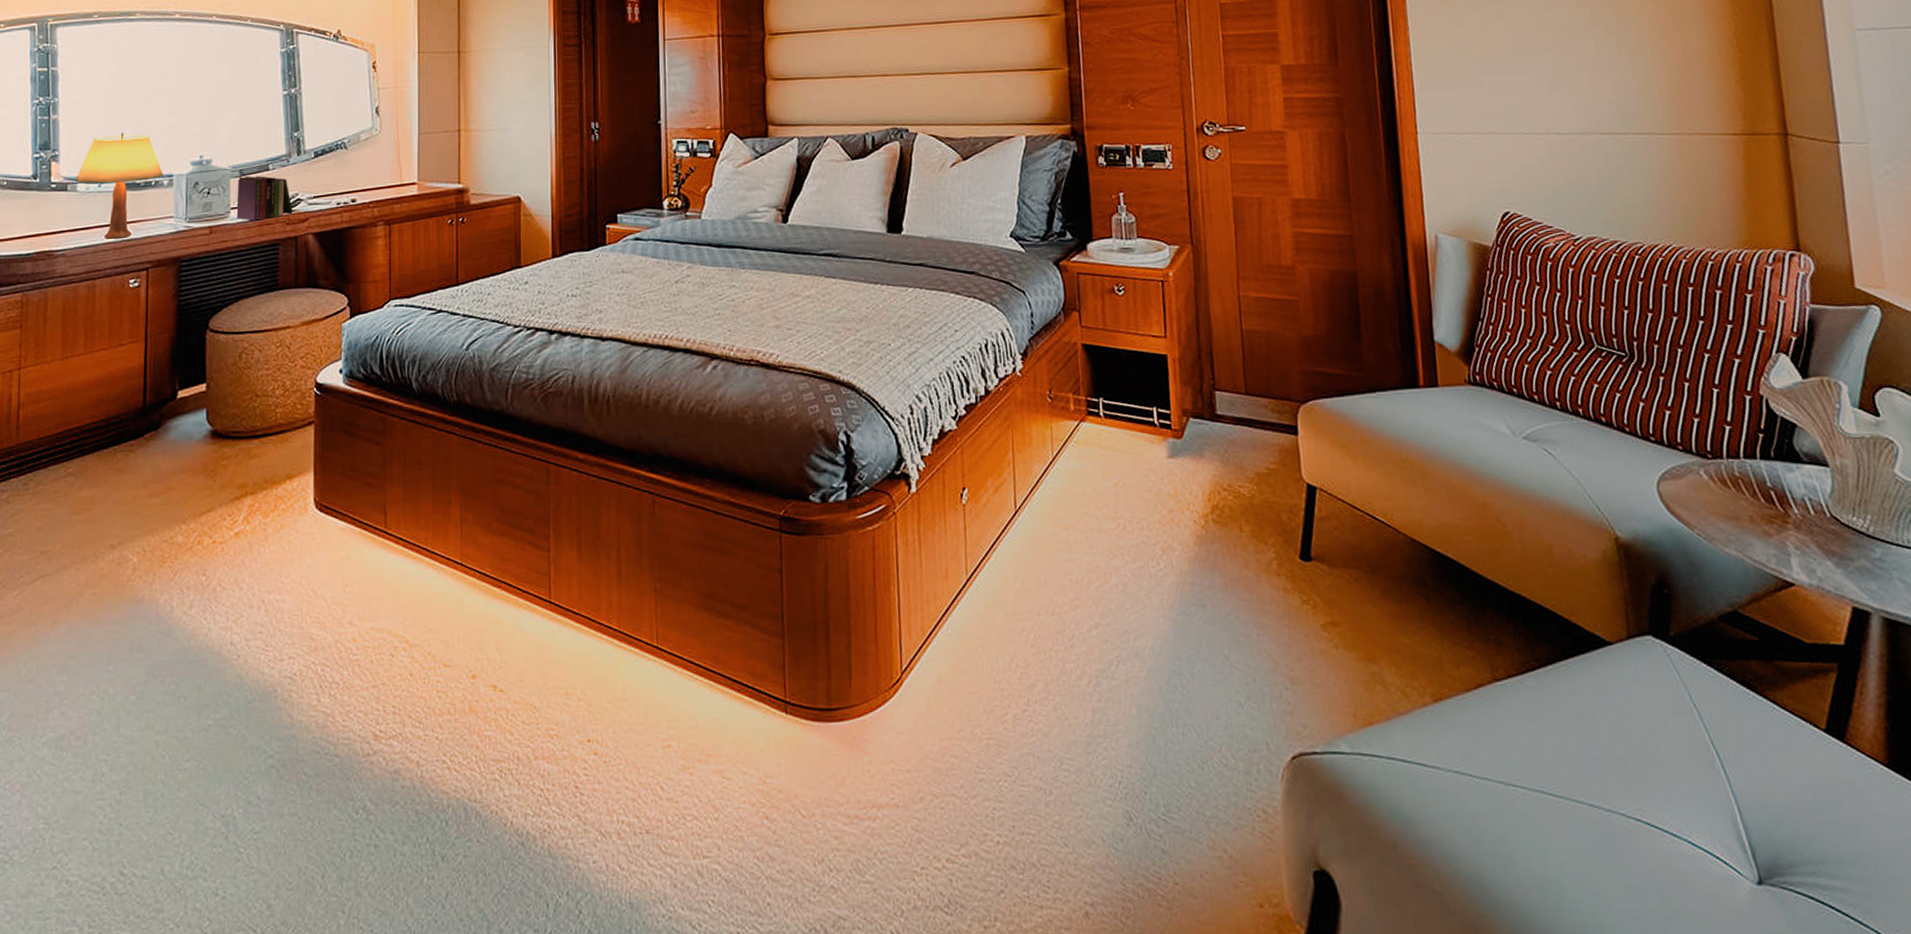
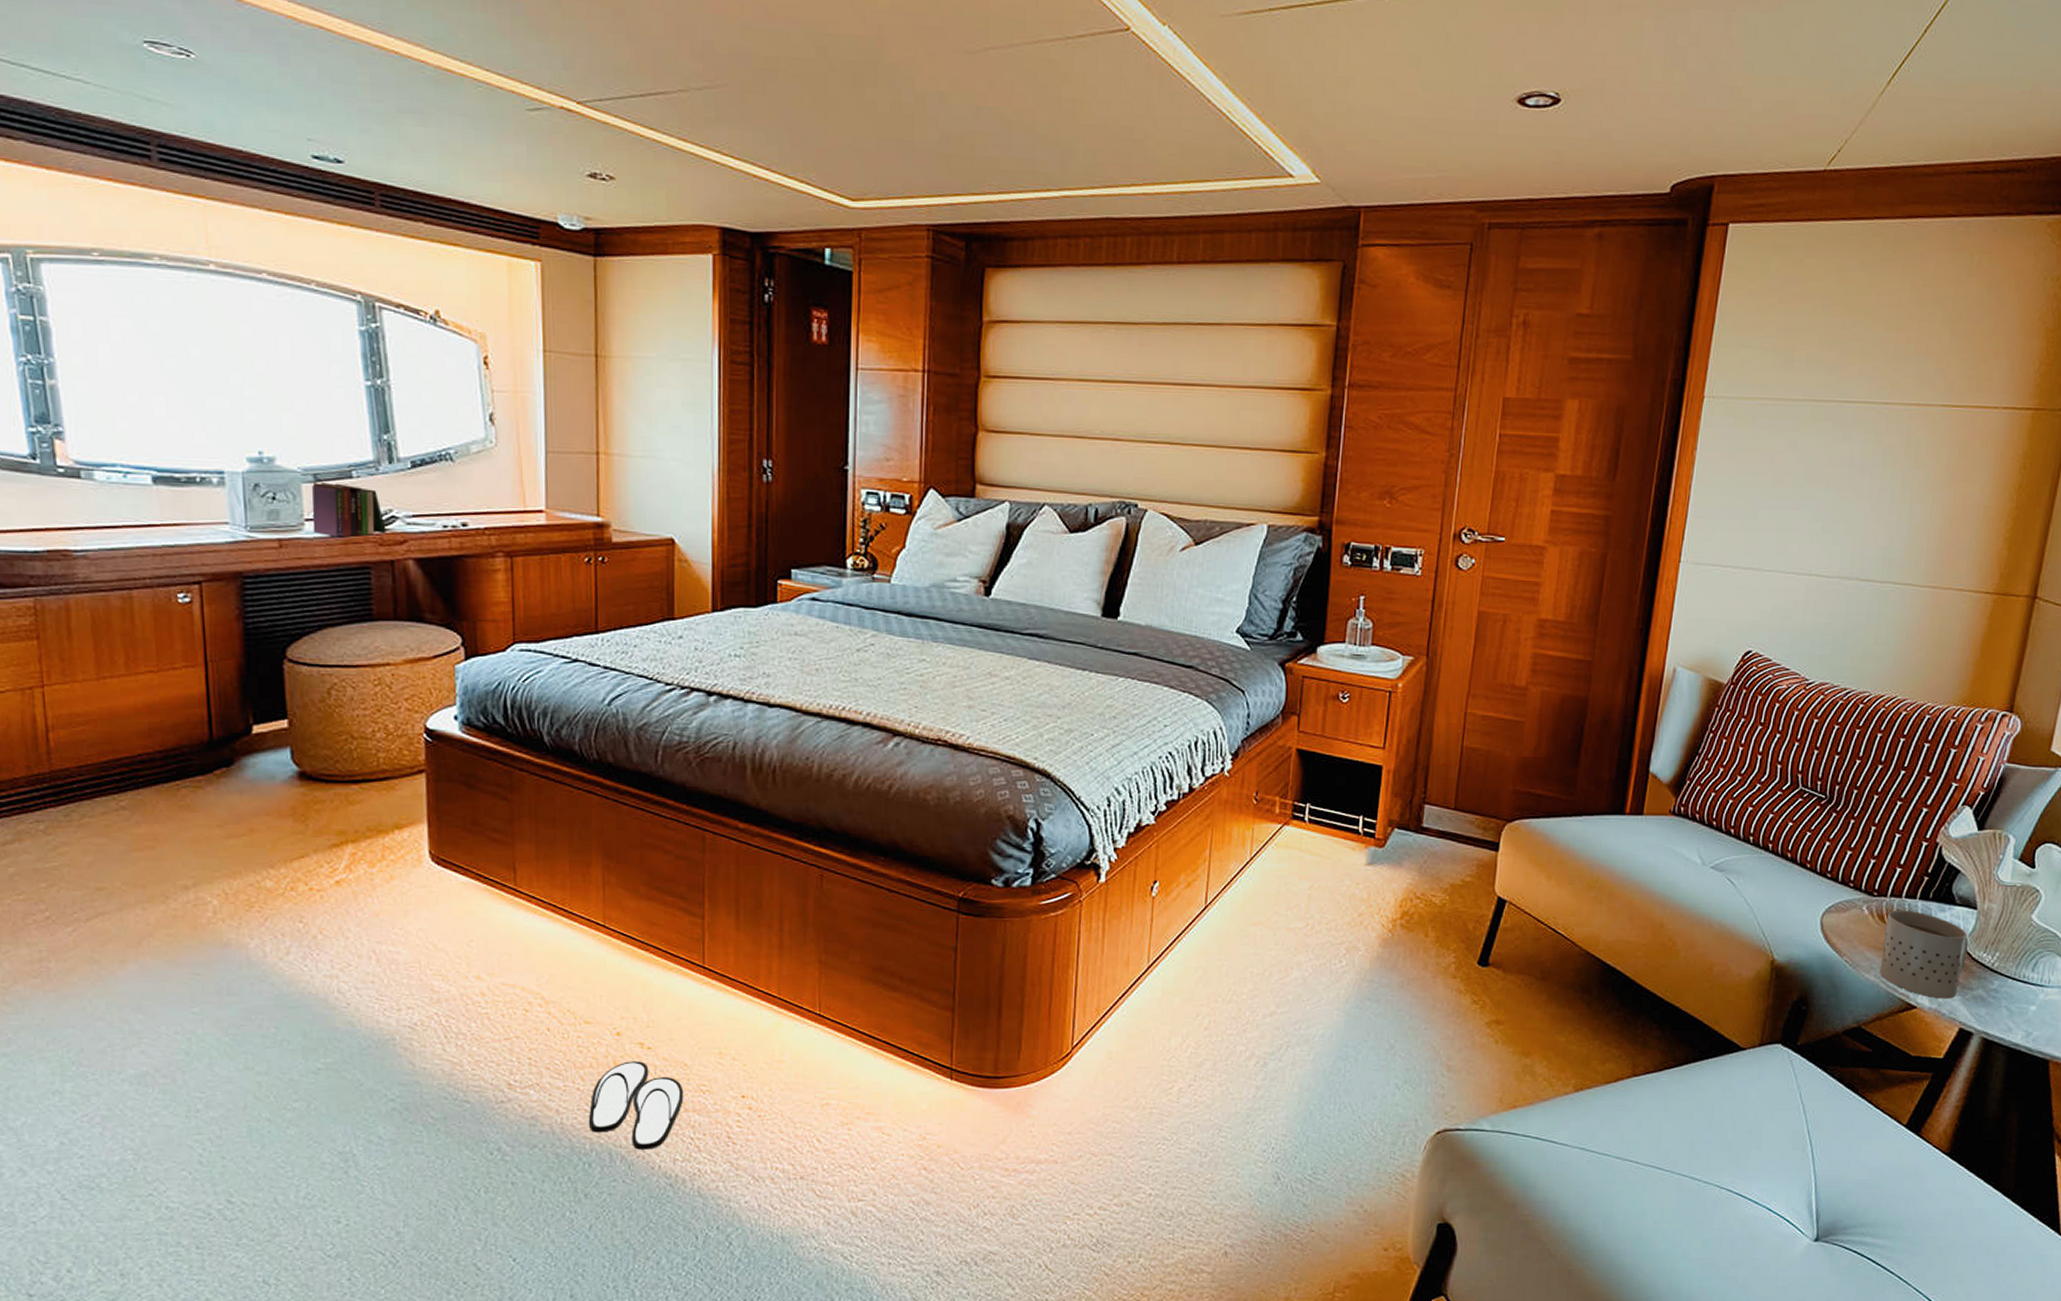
table lamp: present [74,132,164,240] -> none [89,411,212,544]
slippers: none [446,705,534,804] -> present [588,1061,684,1150]
mug: none [1730,472,1837,573] -> present [1879,910,1969,999]

